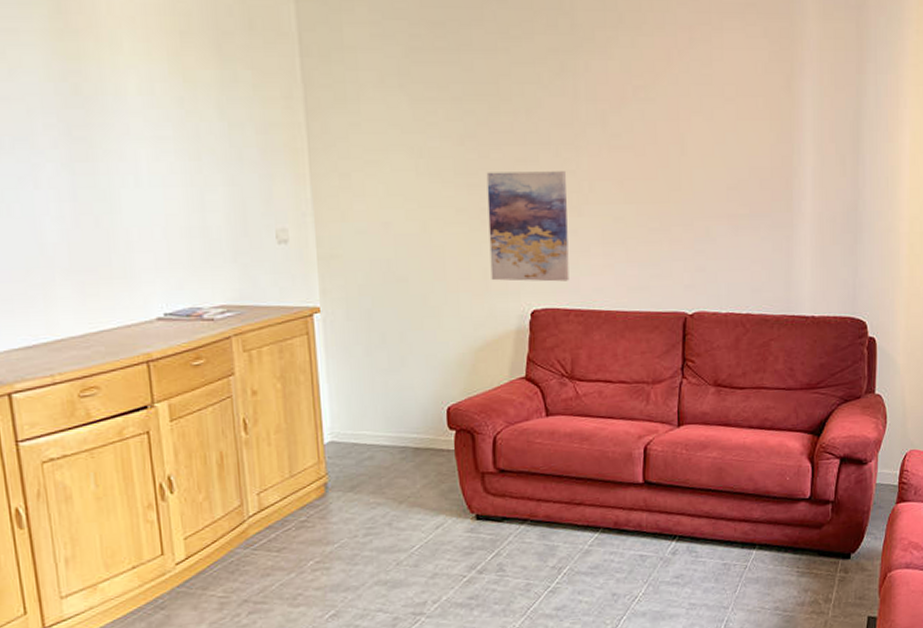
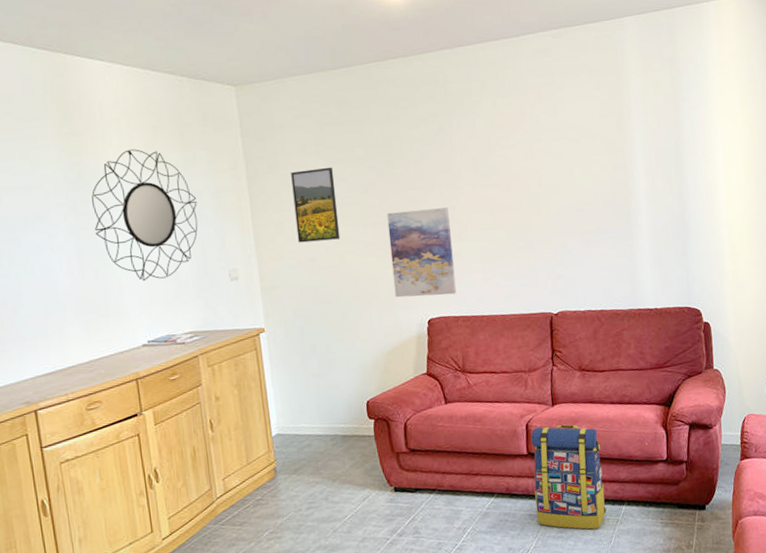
home mirror: none [93,60,237,236] -> present [91,149,198,282]
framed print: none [364,106,425,202] -> present [291,167,341,243]
backpack: none [649,449,734,576] -> present [531,424,607,530]

